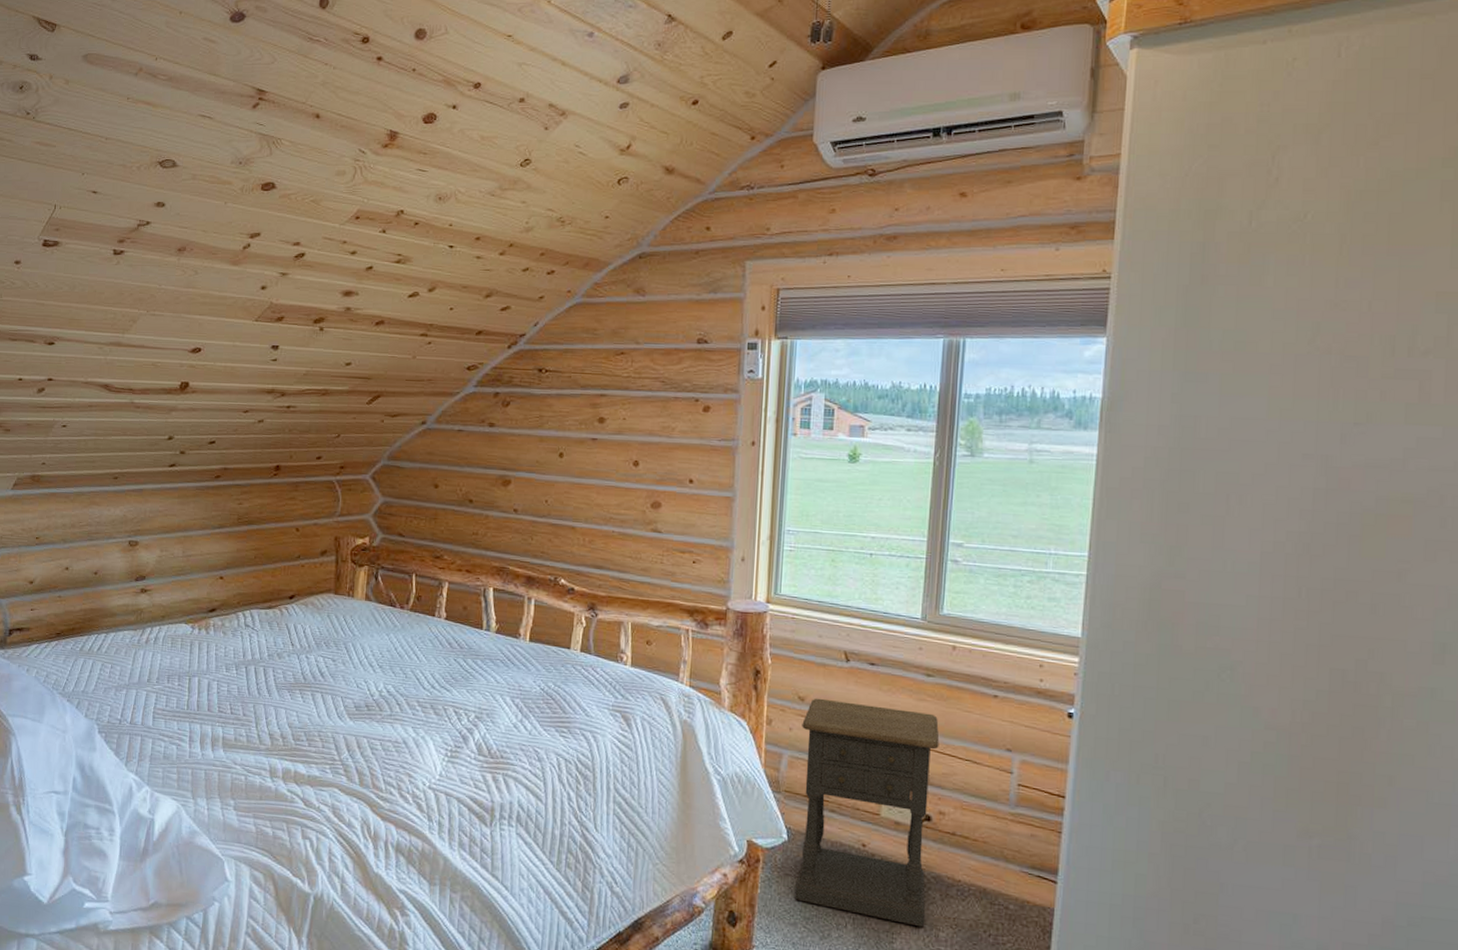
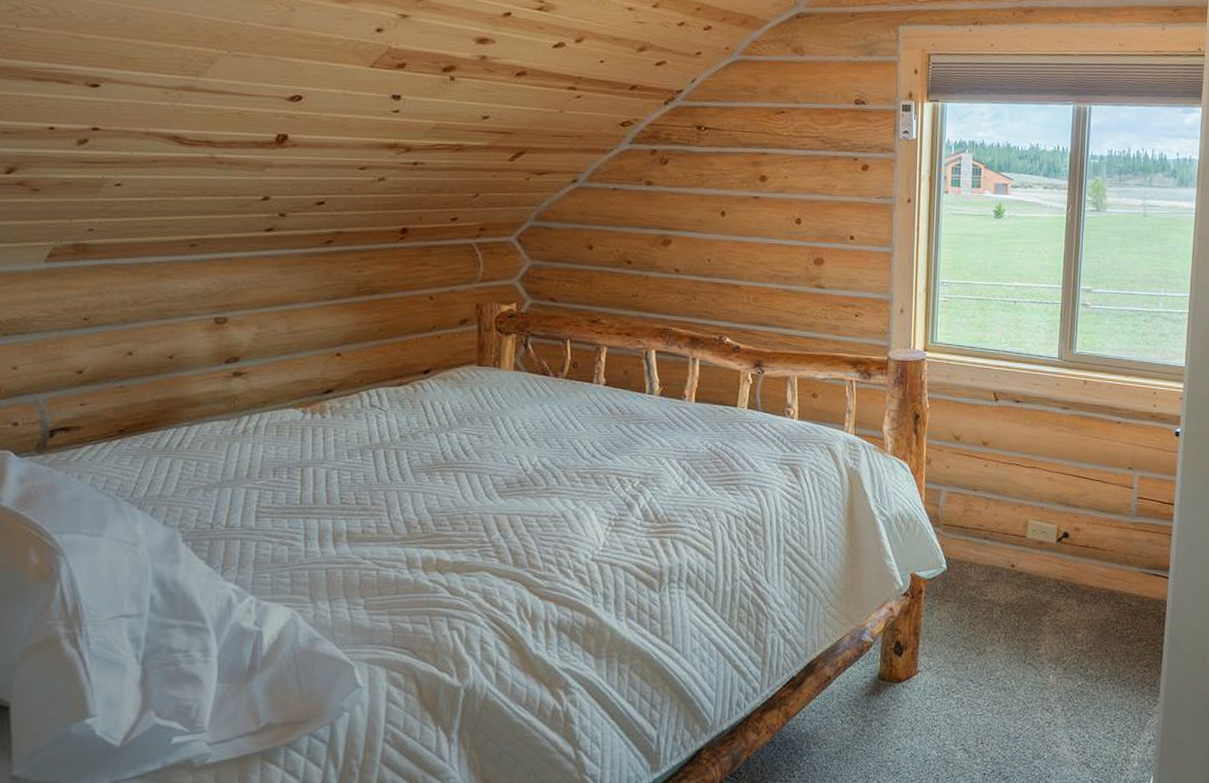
nightstand: present [795,698,940,927] -> none [954,436,1075,632]

